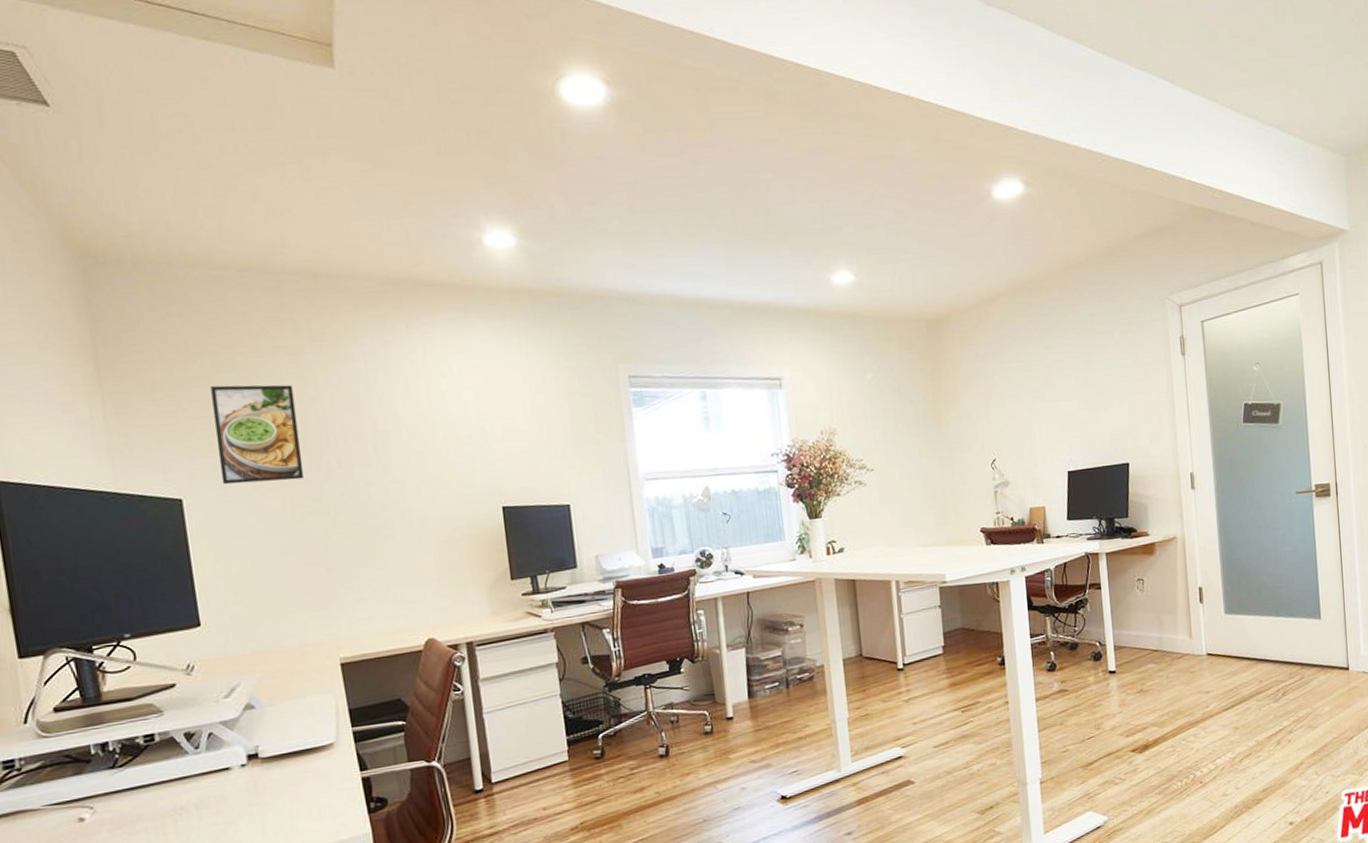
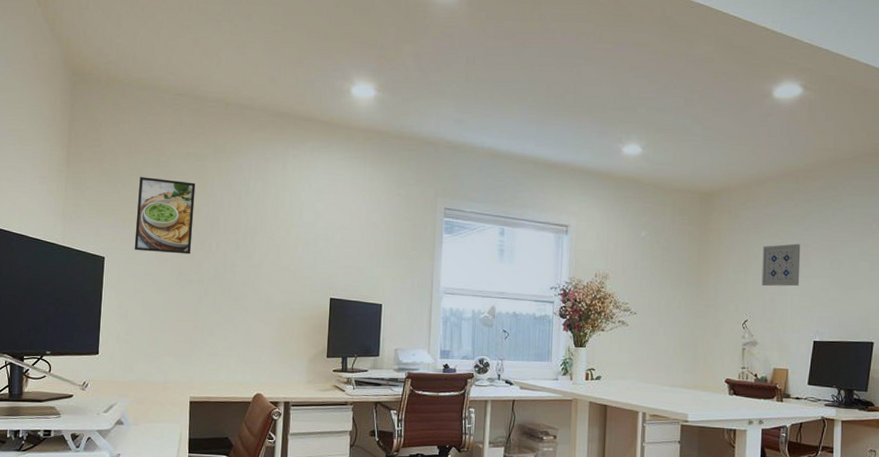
wall art: none [1002,365,1046,419] -> present [761,243,801,287]

